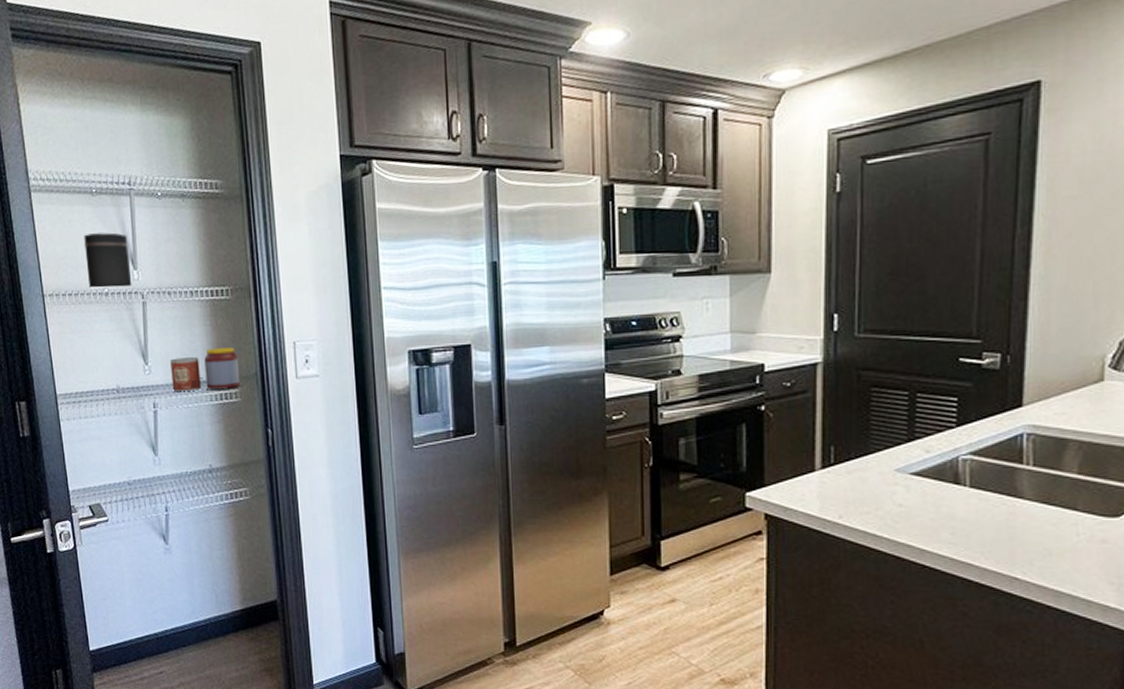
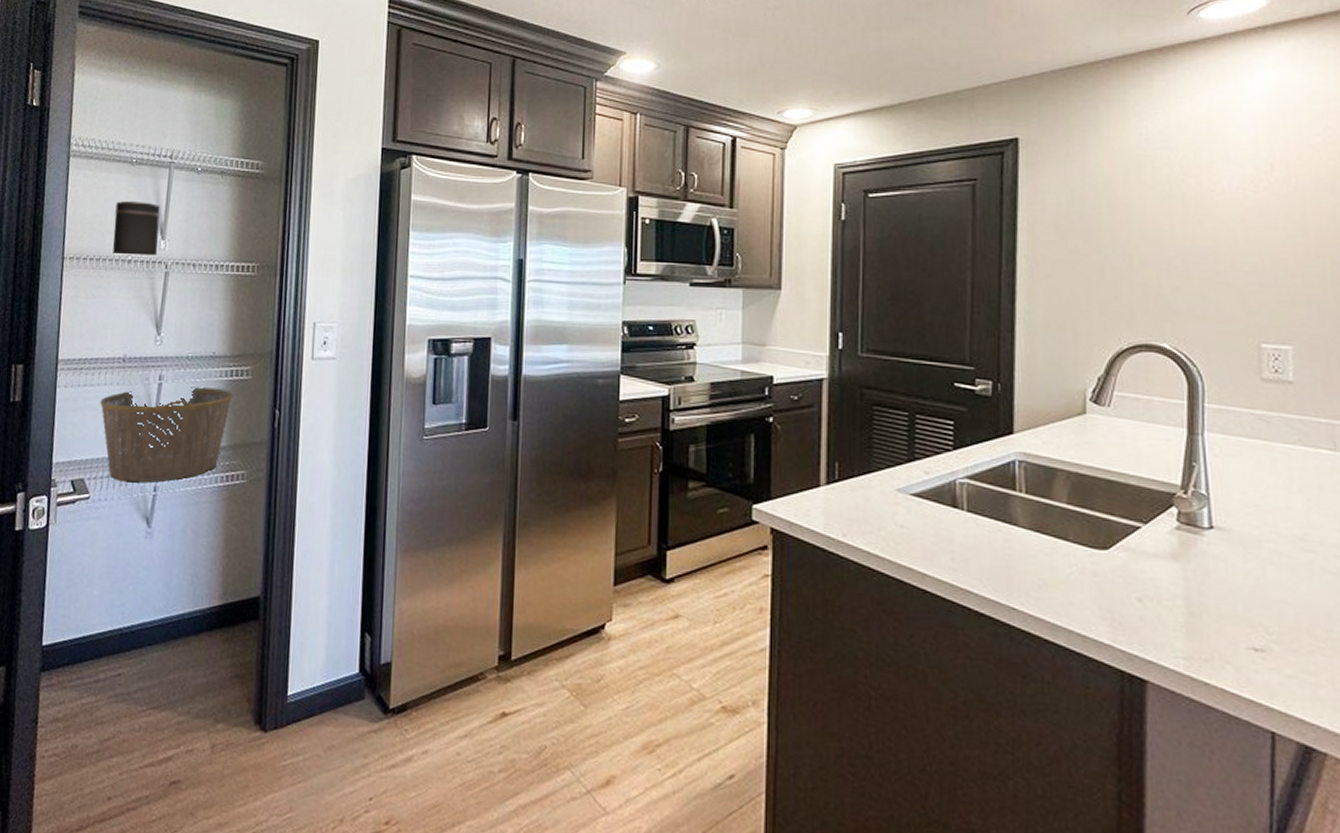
basket: none [102,412,226,505] -> present [100,387,233,483]
can: present [170,357,201,392] -> none [182,330,215,366]
jar: present [204,348,241,390] -> none [218,323,255,366]

